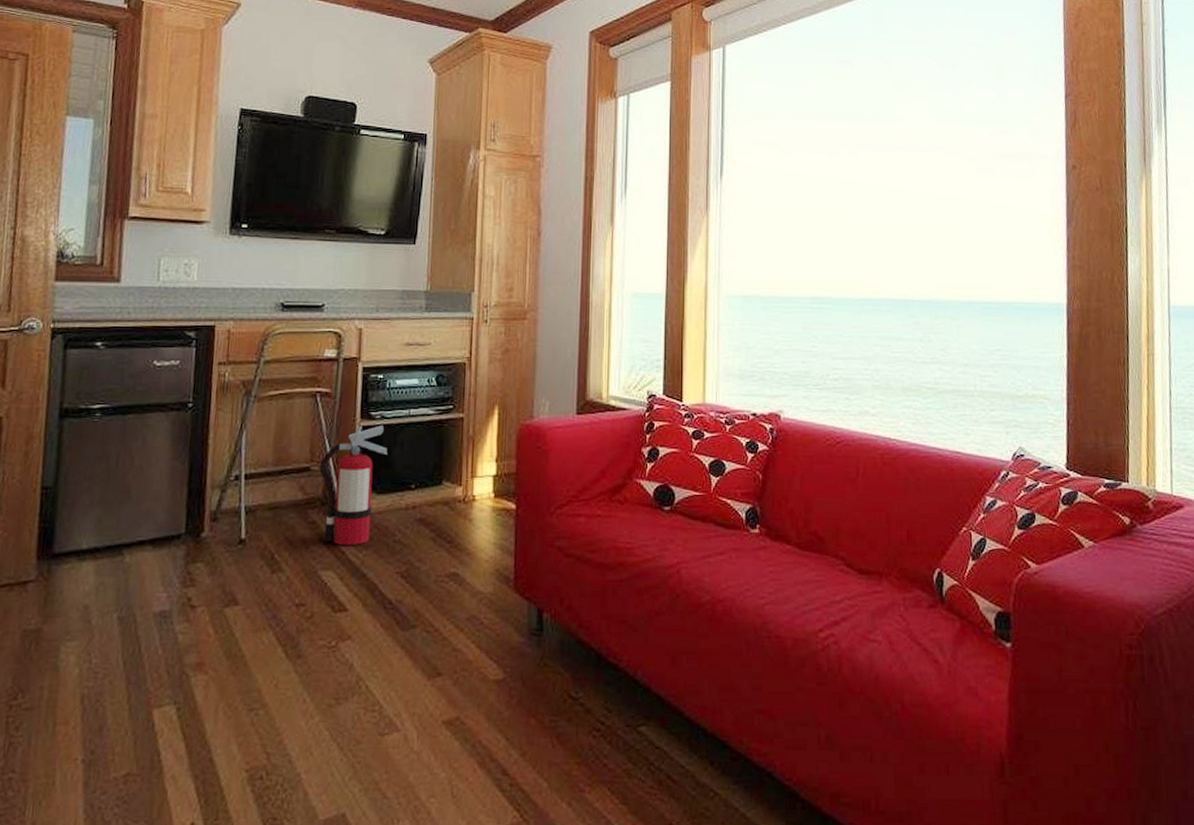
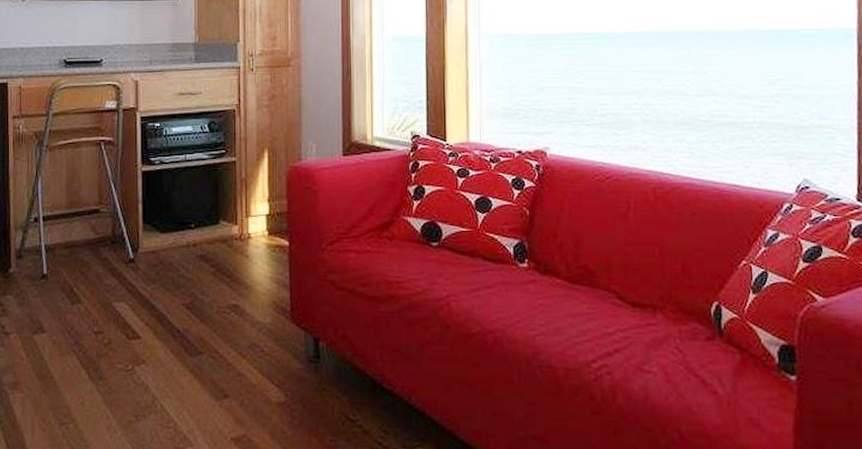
fire extinguisher: present [319,424,388,546] -> none [108,169,168,280]

